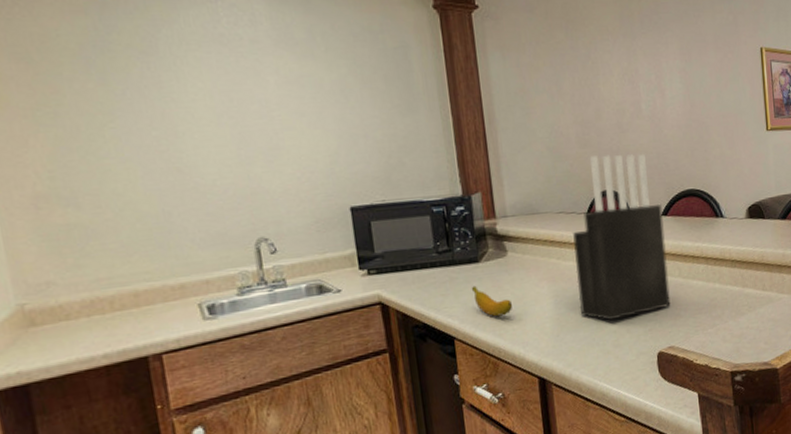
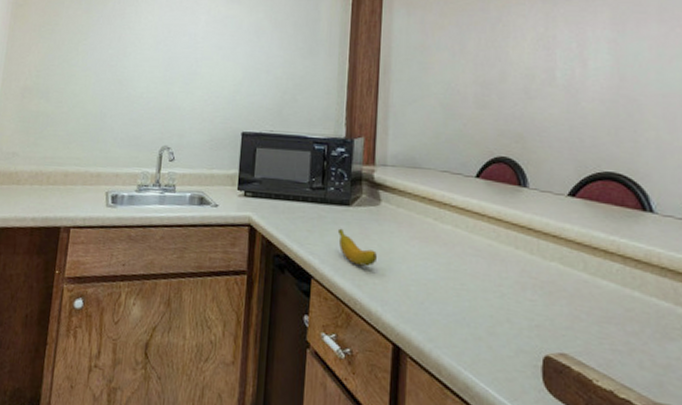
knife block: present [573,154,671,321] -> none [452,119,569,305]

